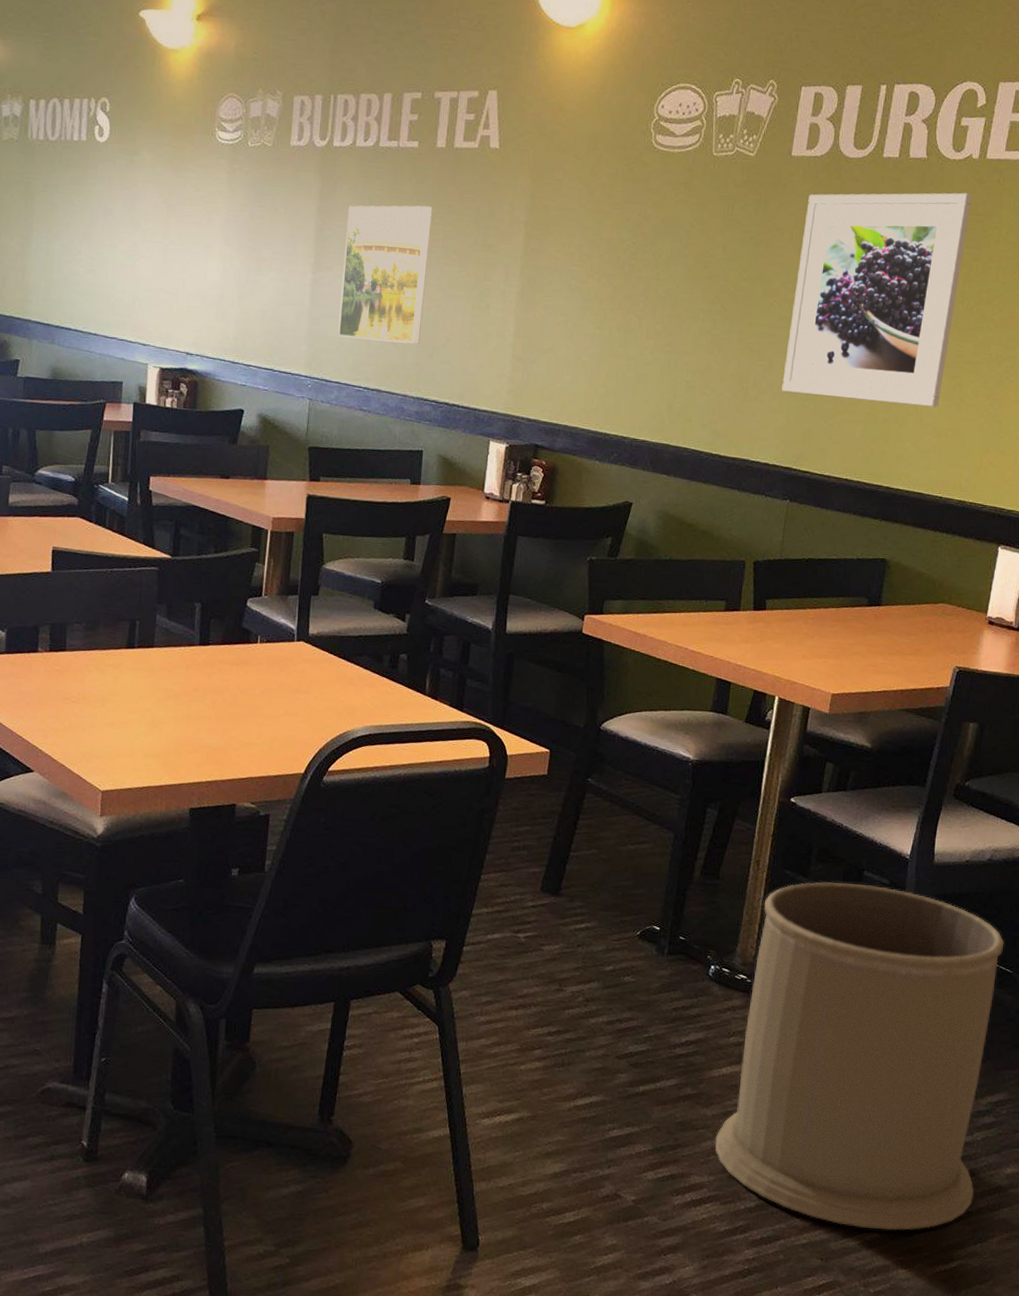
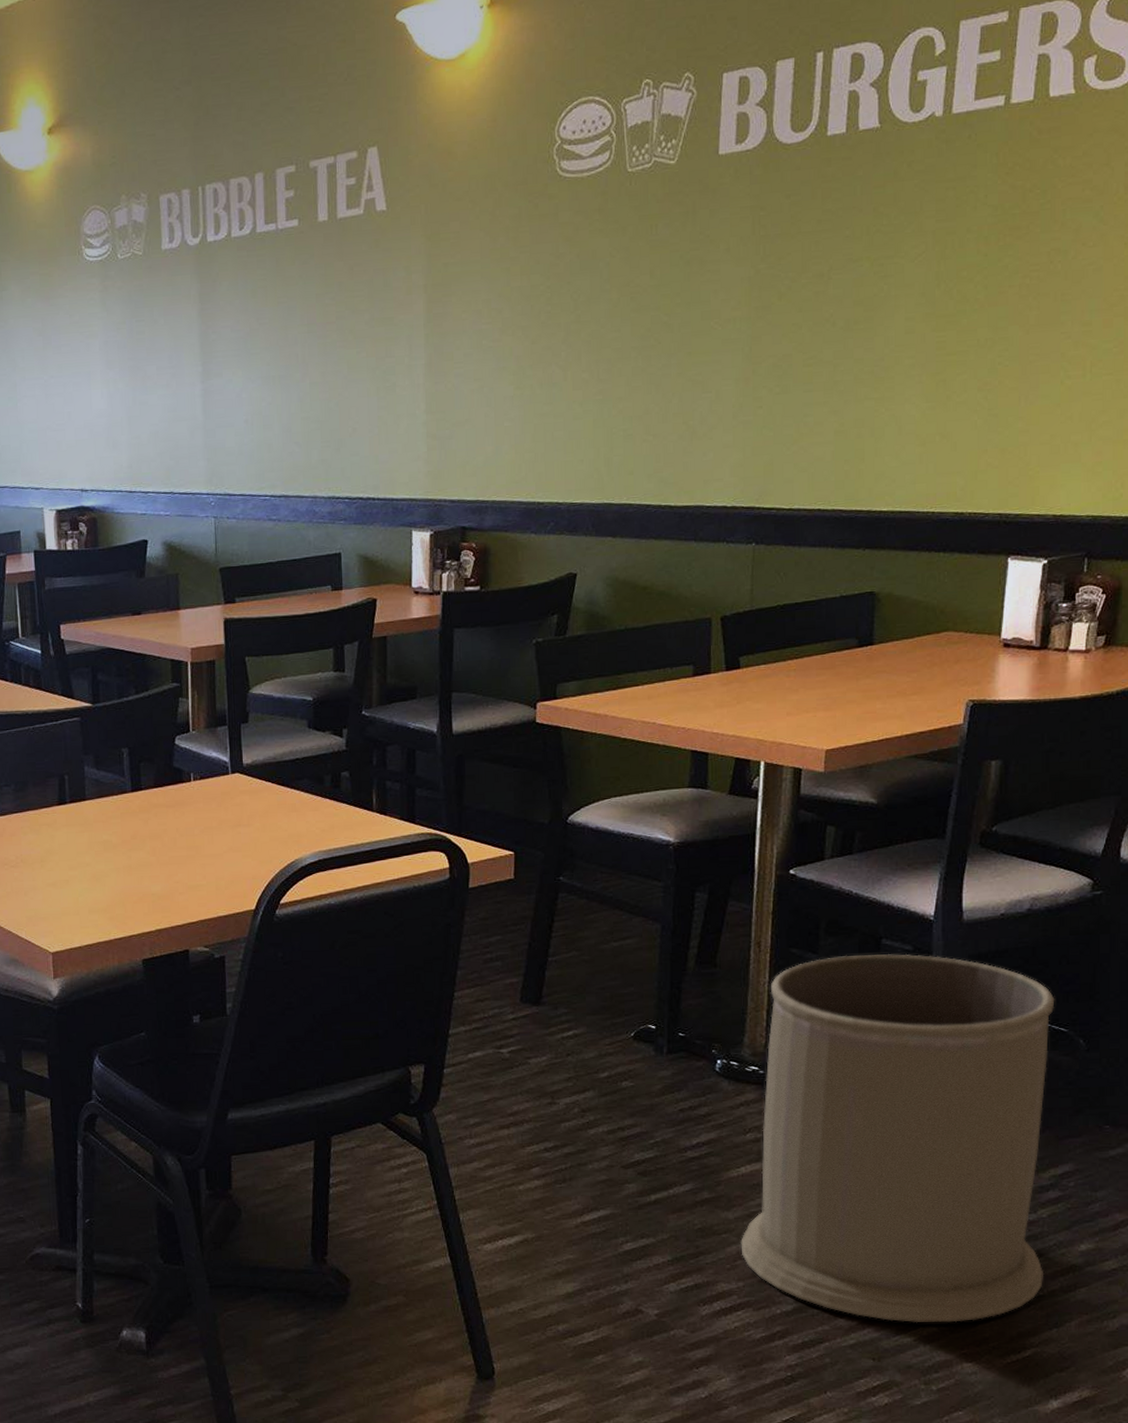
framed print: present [338,205,433,344] -> none [231,287,325,446]
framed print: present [782,193,972,408] -> none [734,158,939,423]

